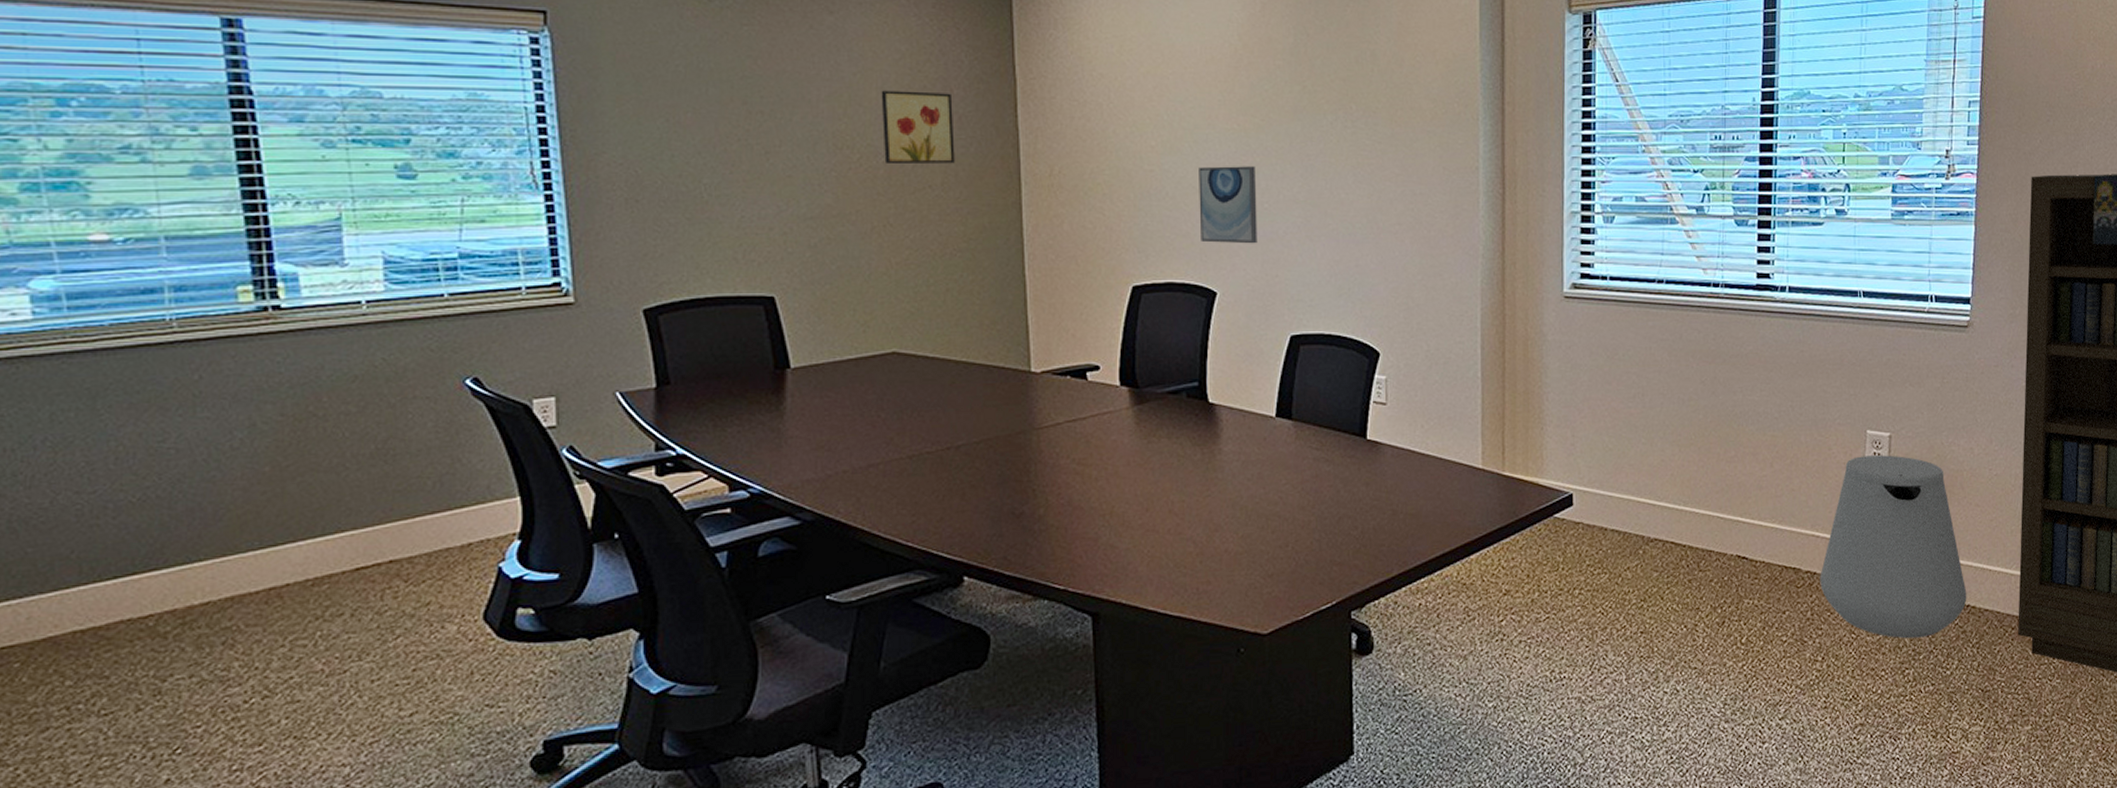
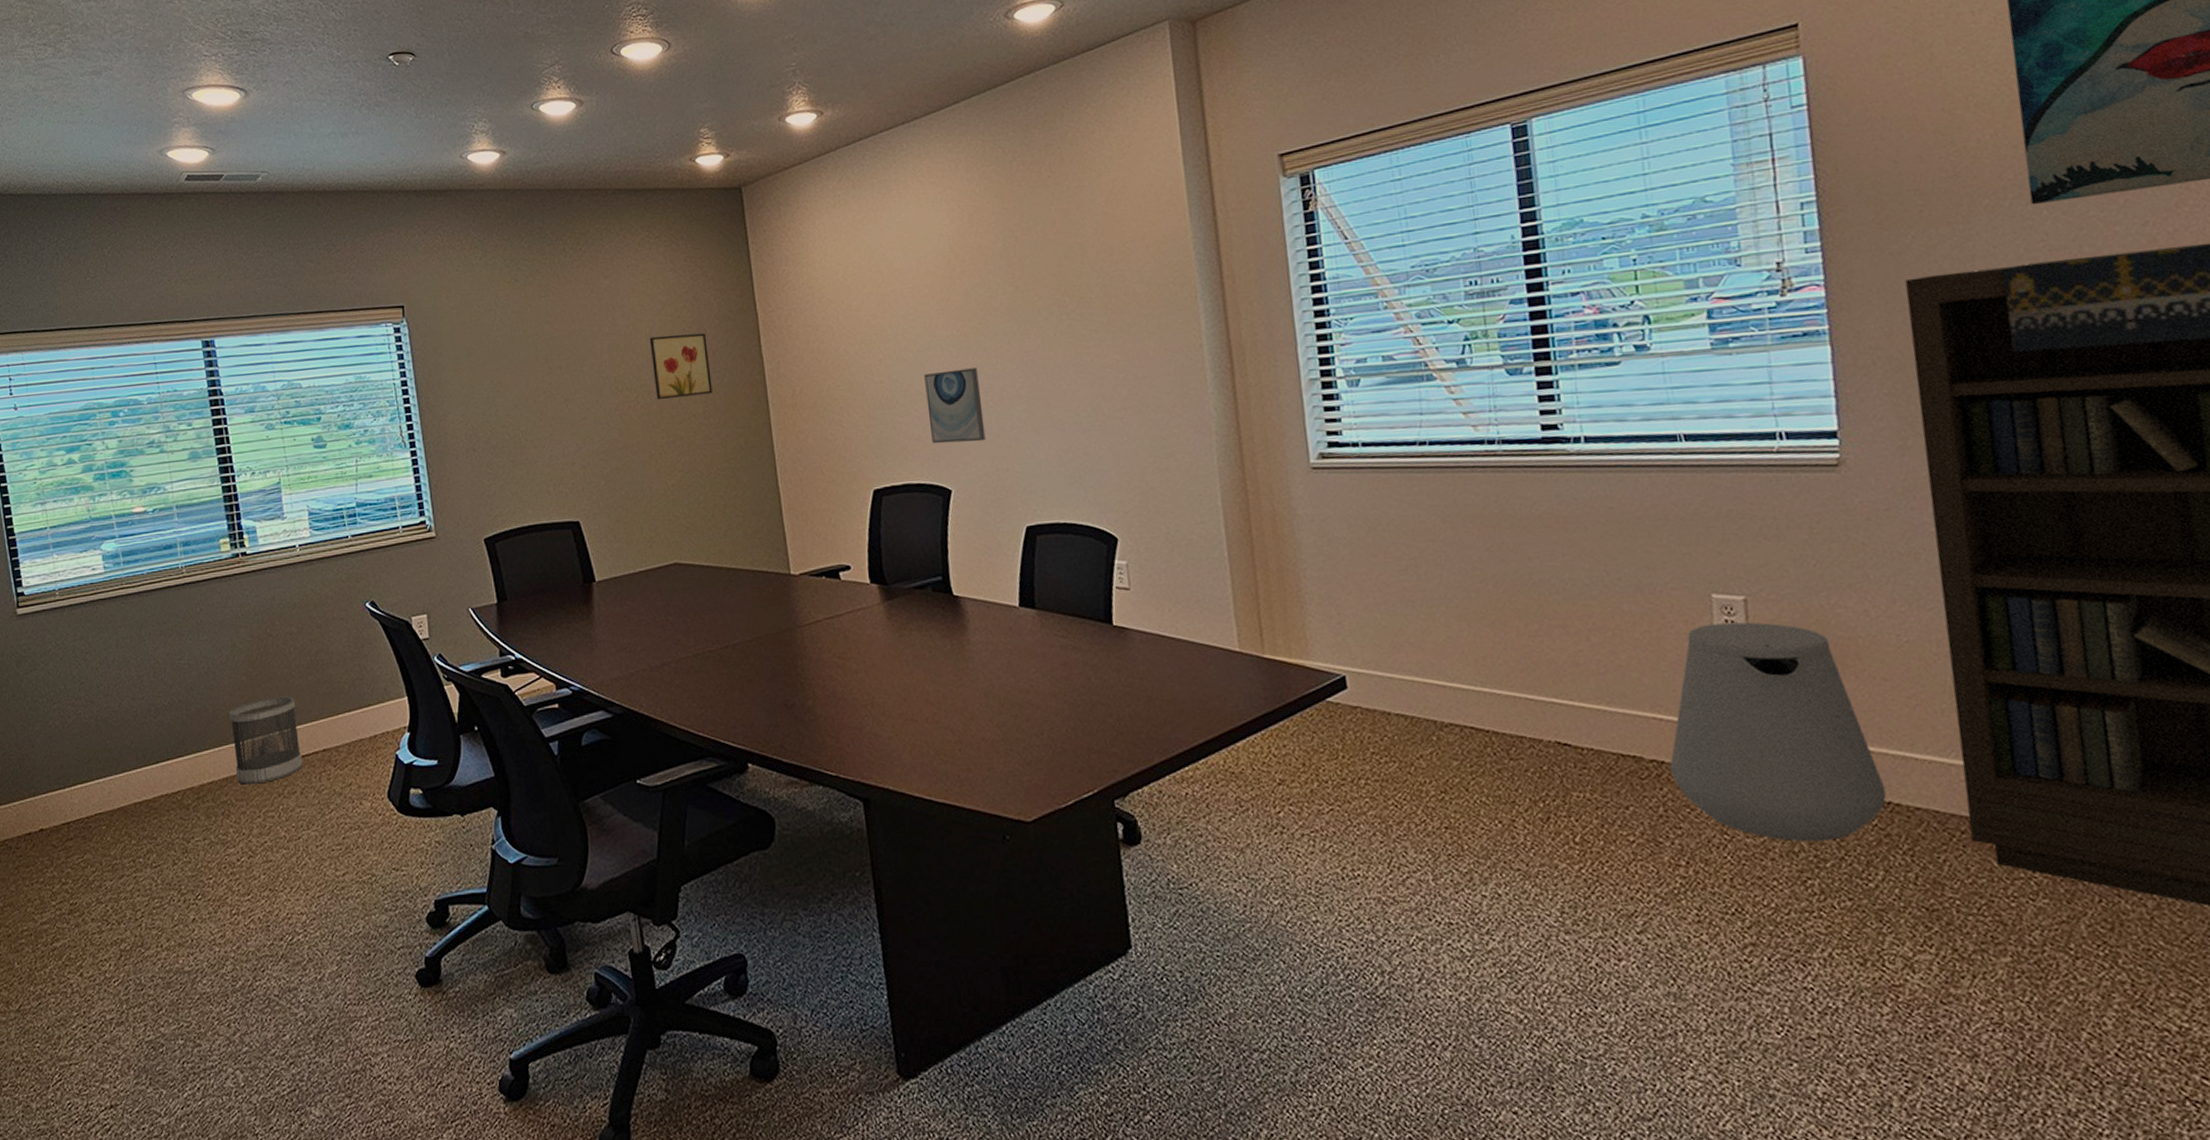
wastebasket: none [240,493,357,606] -> present [228,696,303,785]

